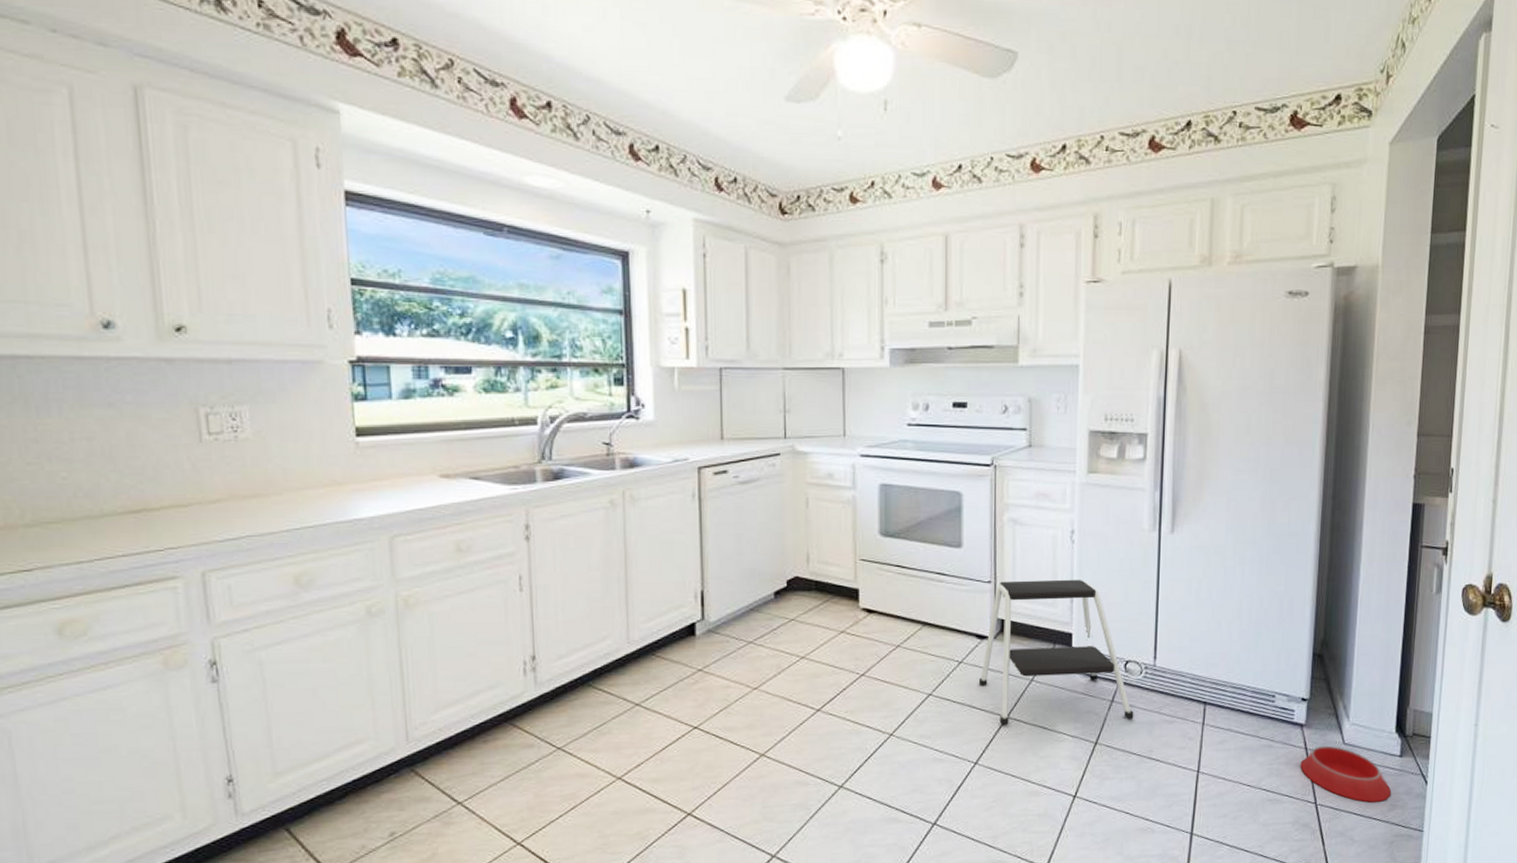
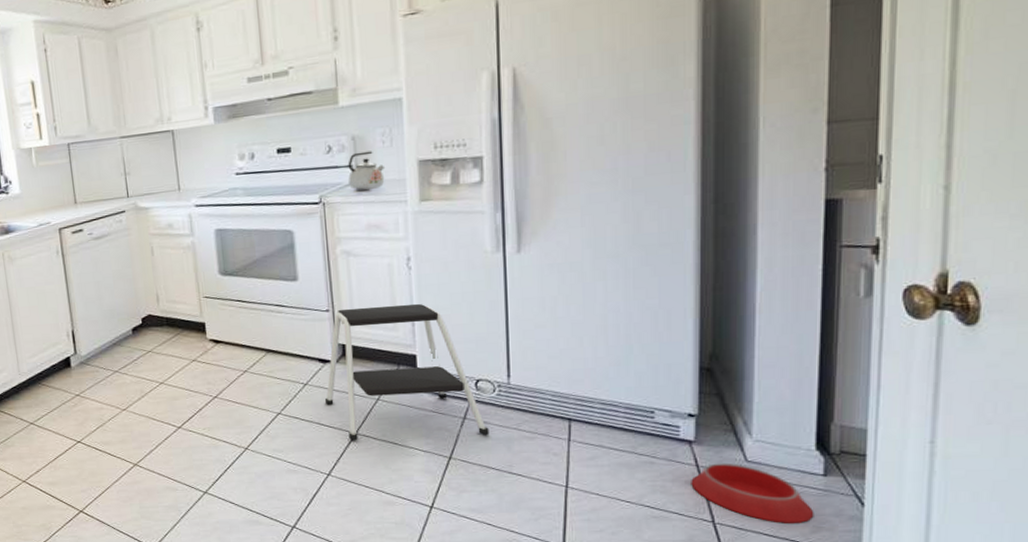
kettle: none [1020,416,1058,457] -> present [347,151,386,191]

